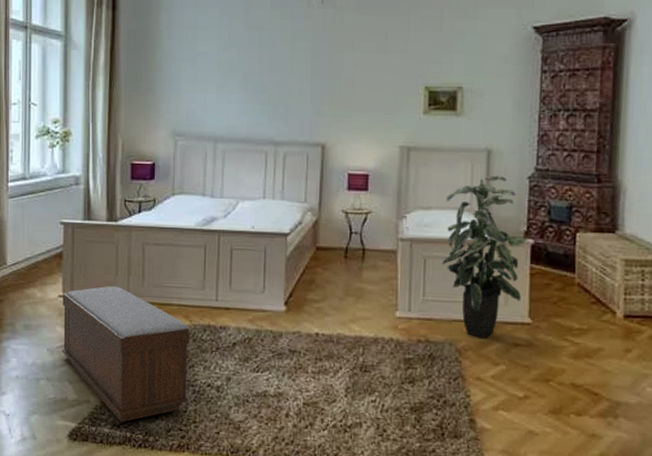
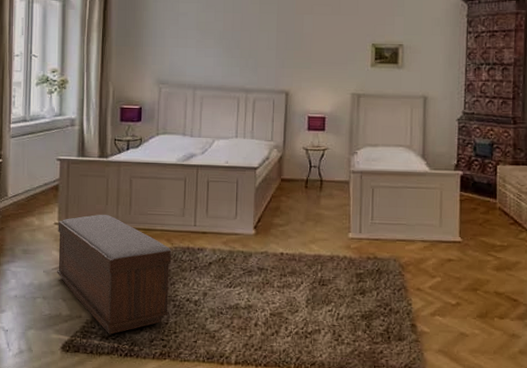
indoor plant: present [441,175,529,338] -> none [387,118,458,255]

